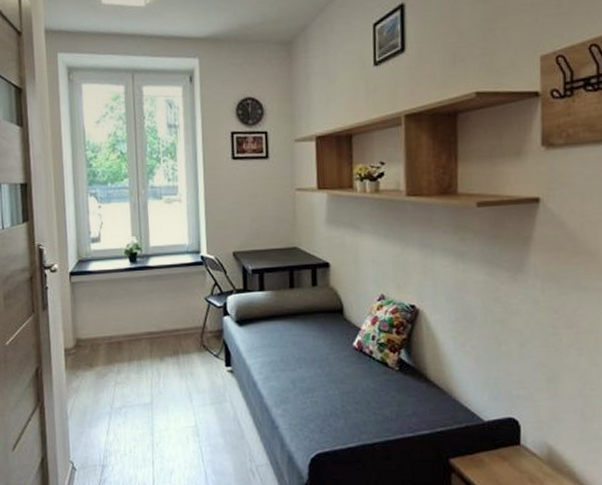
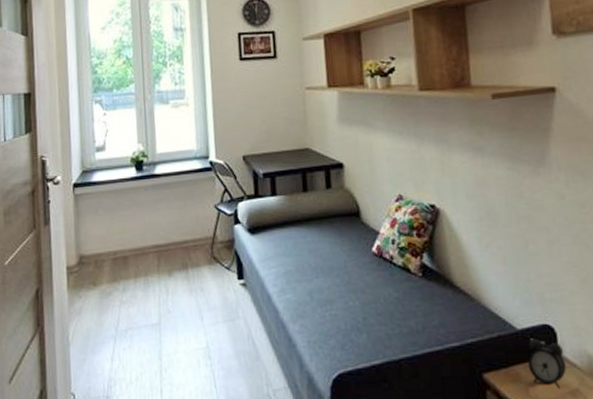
alarm clock: none [491,429,526,475] -> present [527,338,566,389]

